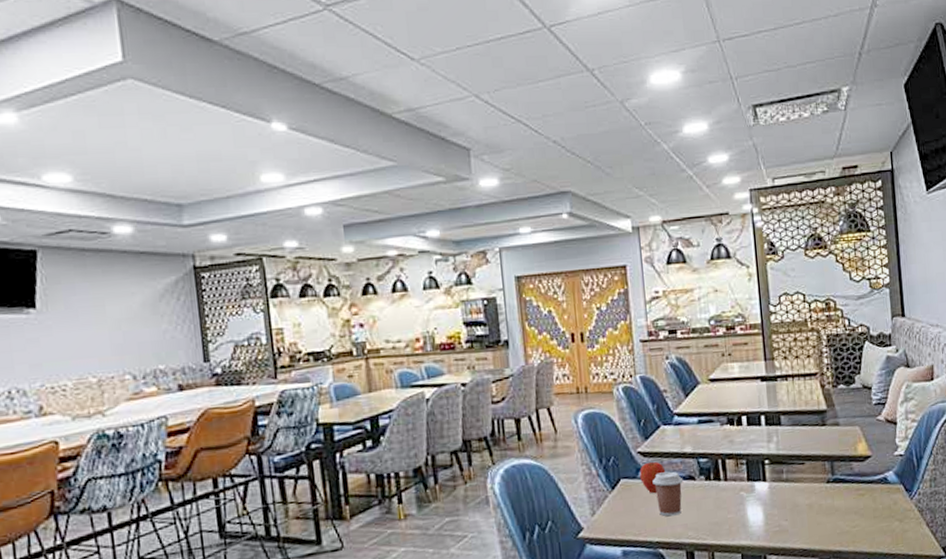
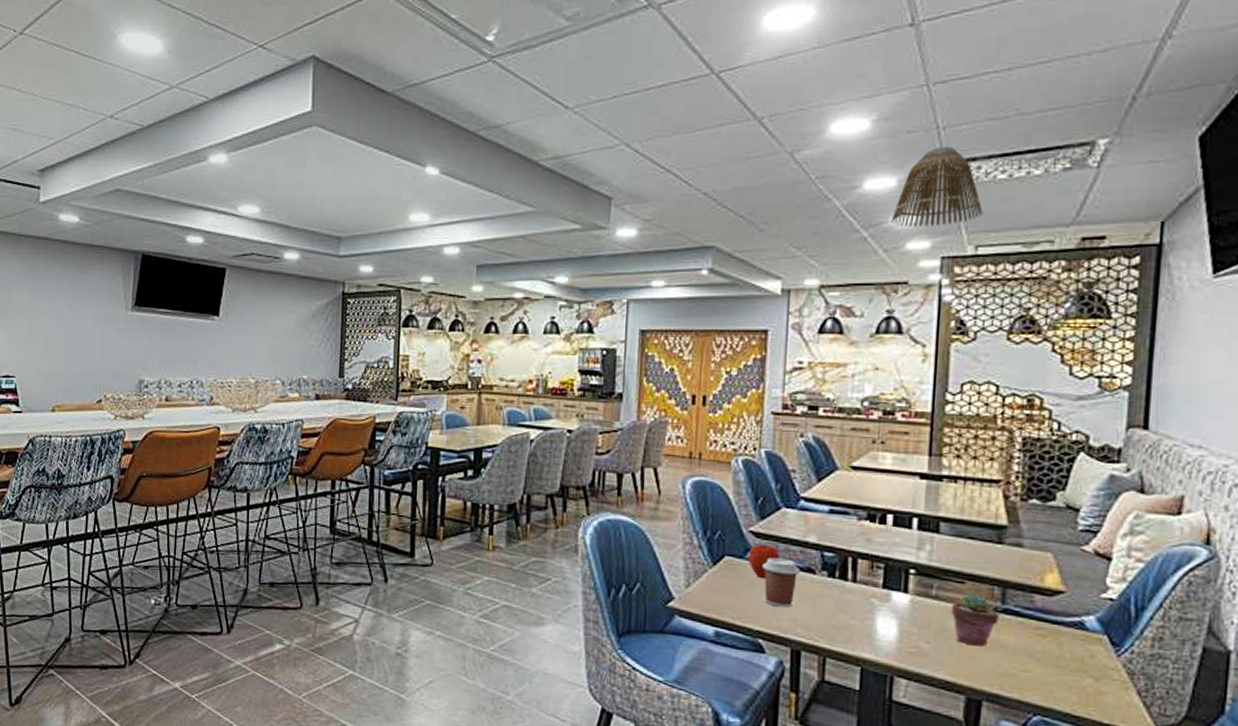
lamp shade: none [708,94,774,165] -> present [891,146,983,227]
potted succulent: none [798,470,832,515] -> present [951,593,1000,647]

